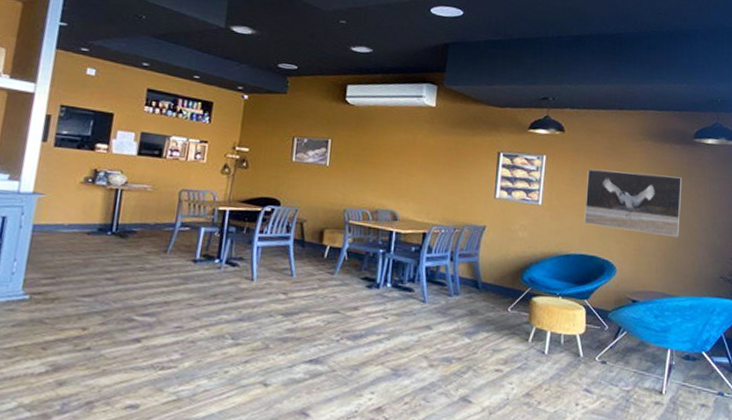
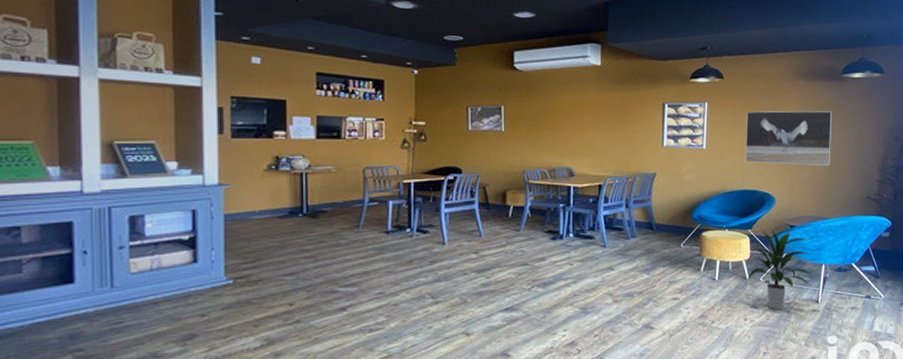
indoor plant: none [581,300,656,398] -> present [747,228,812,310]

